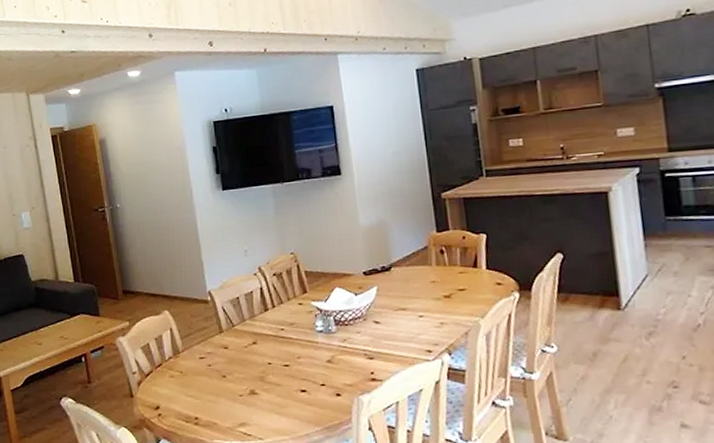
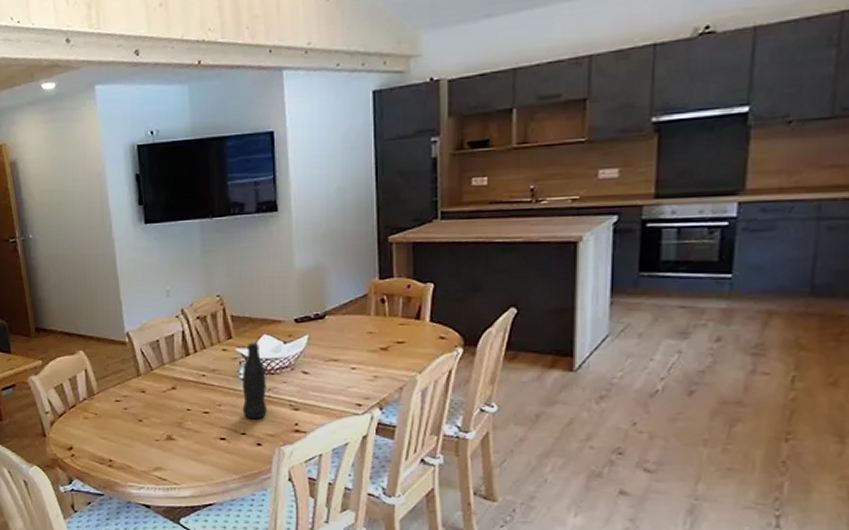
bottle: none [318,295,344,370] -> present [241,342,267,420]

